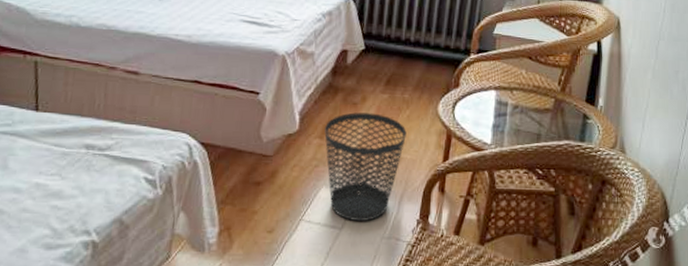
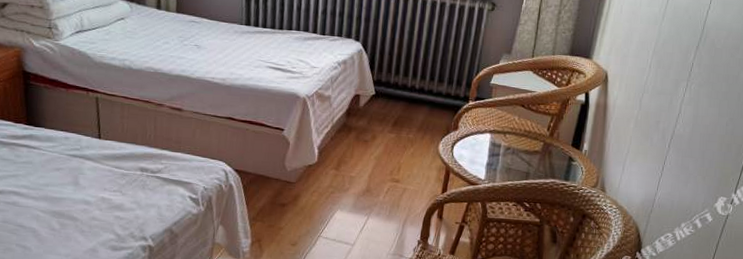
wastebasket: present [324,112,407,222] -> none [339,148,411,240]

